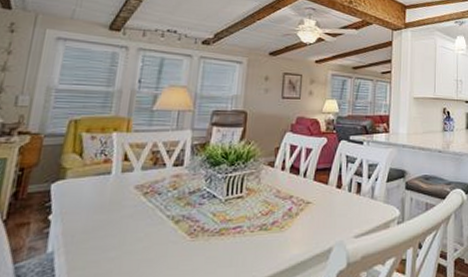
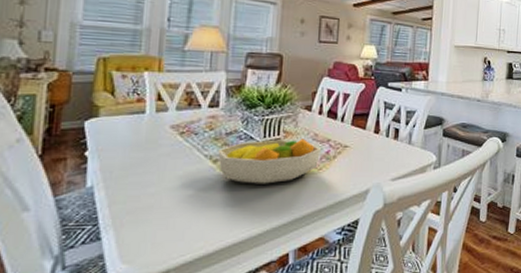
fruit bowl: none [180,196,283,245] -> present [218,139,321,184]

